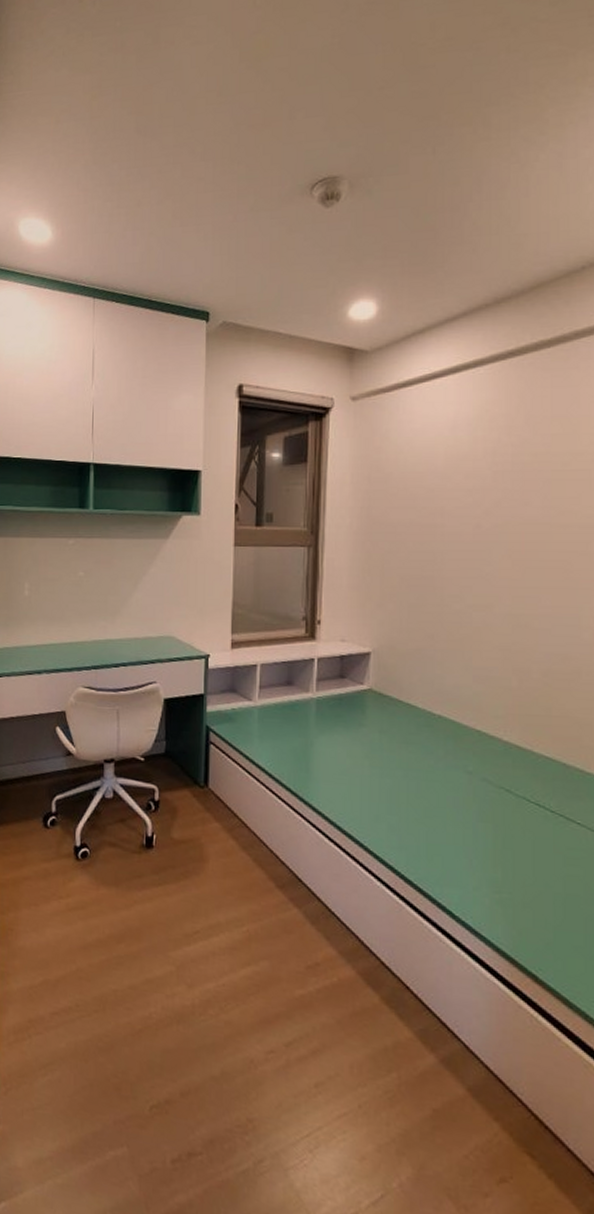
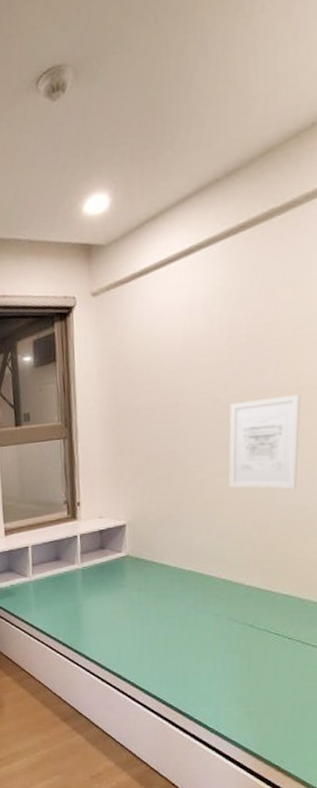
wall art: none [489,532,568,635] -> present [228,394,301,489]

